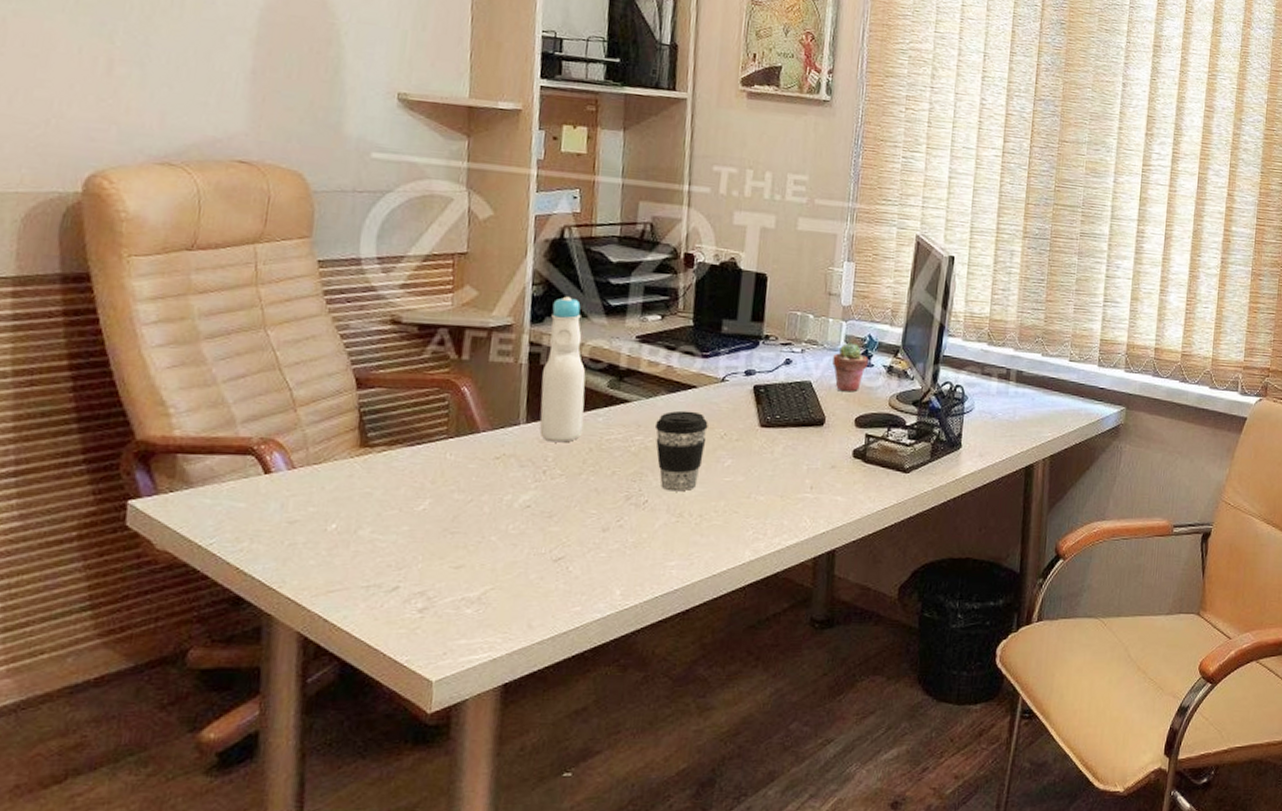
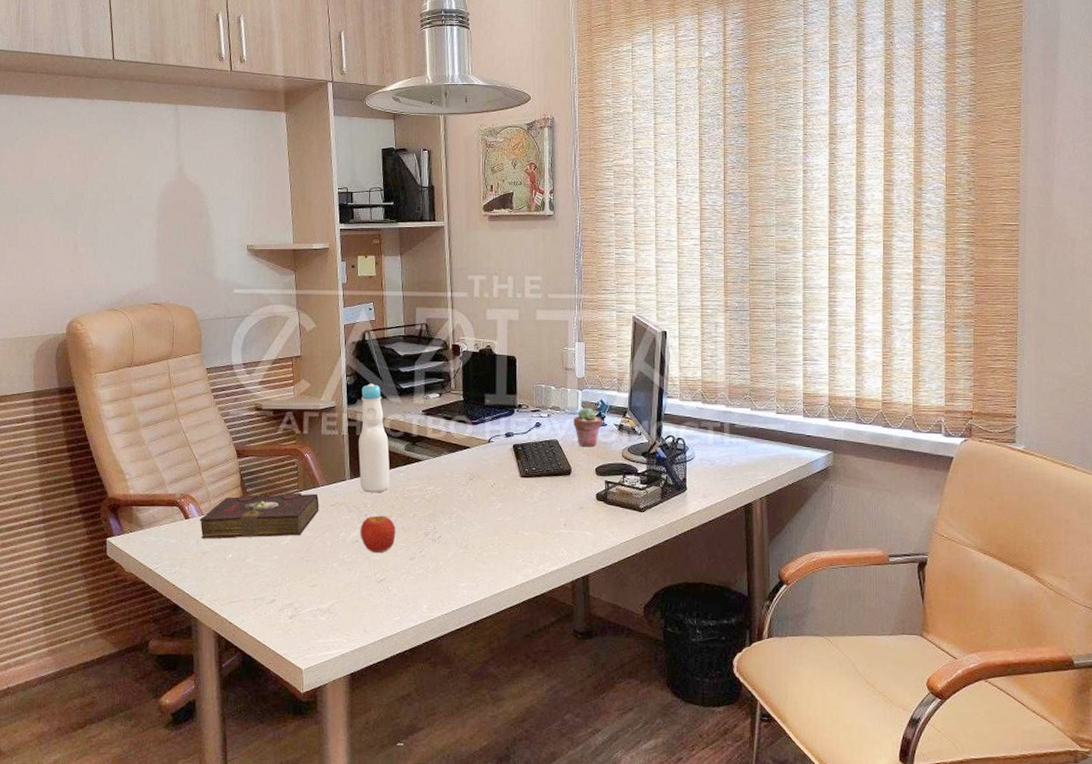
book: none [288,439,478,503] -> present [200,493,319,539]
apple: none [533,472,586,523] -> present [360,515,396,553]
coffee cup: present [654,410,708,492] -> none [441,466,481,529]

